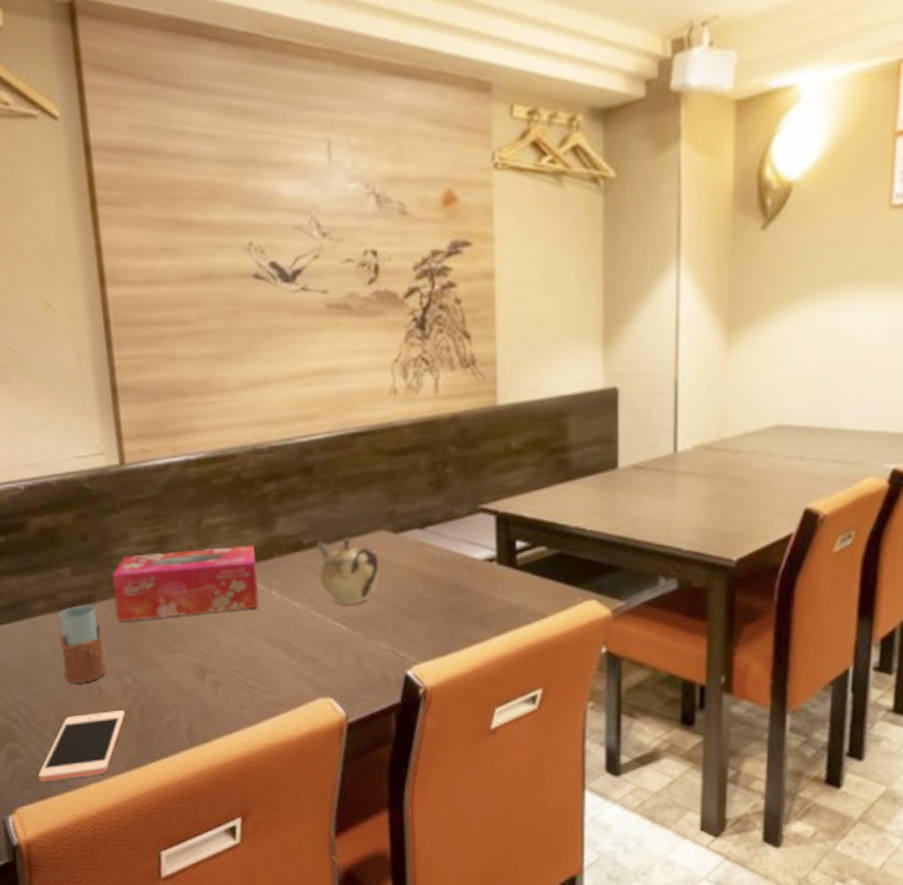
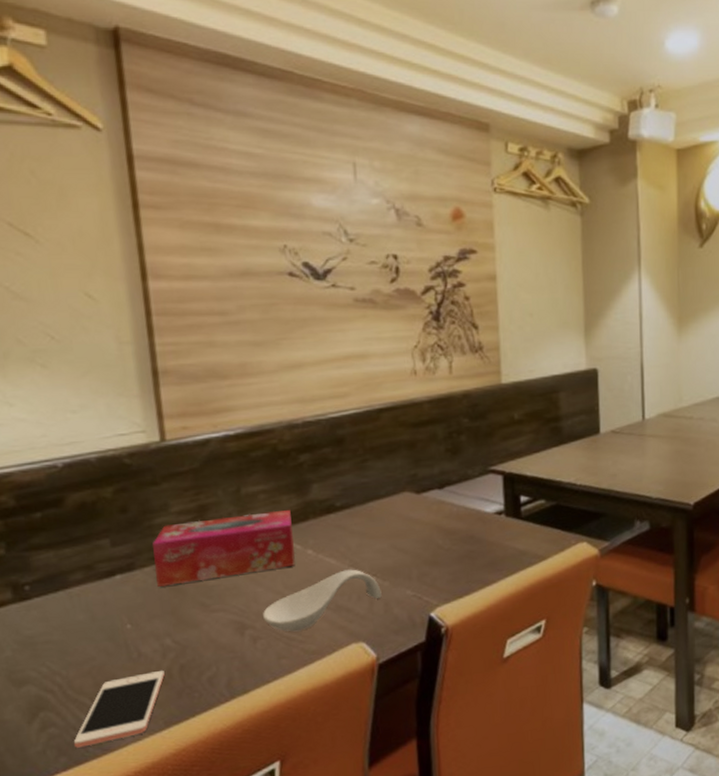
drinking glass: present [59,605,107,684] -> none [97,573,146,649]
spoon rest: none [223,615,353,680] -> present [262,569,382,632]
teapot: present [314,537,381,604] -> none [345,499,406,558]

